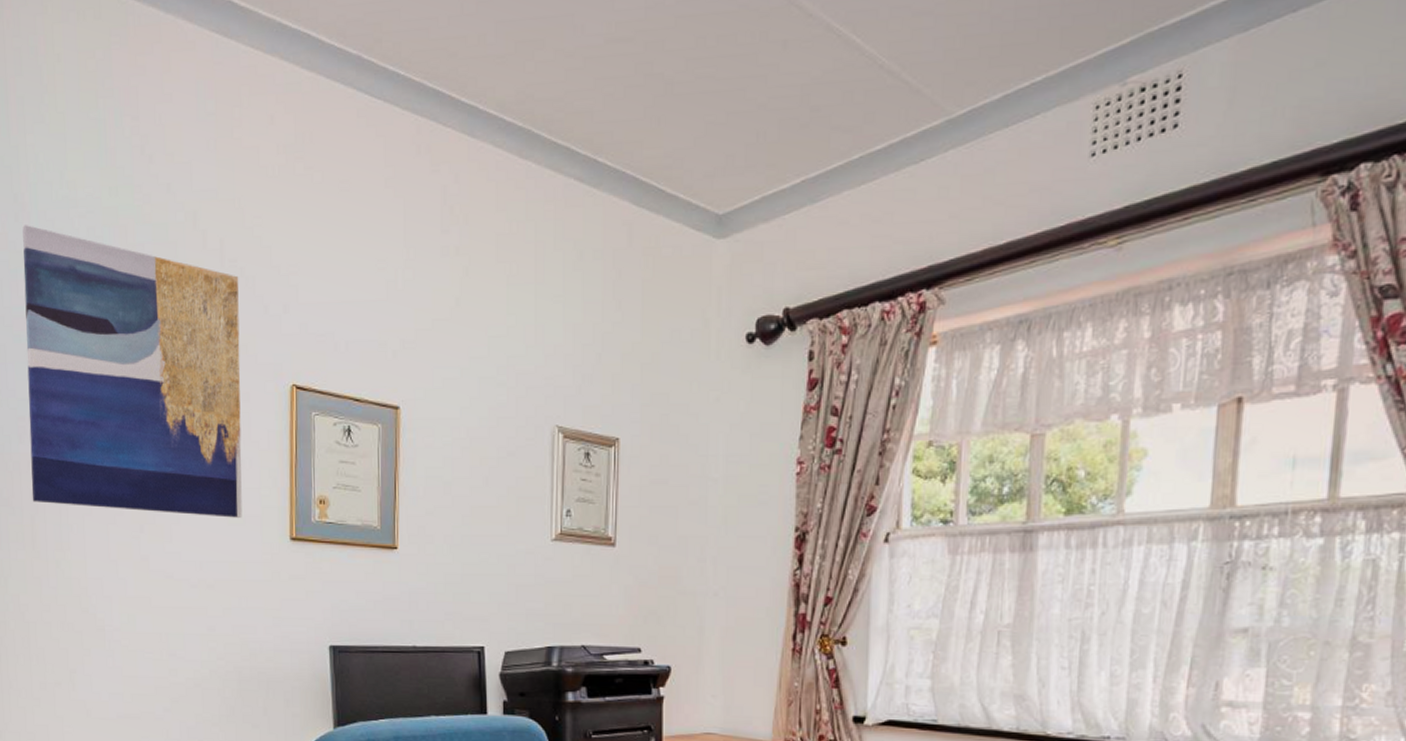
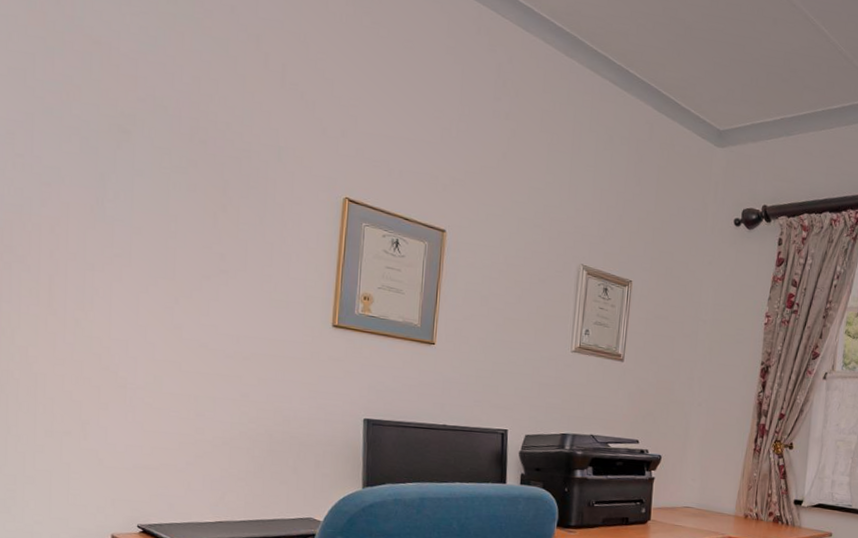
wall art: present [22,225,243,518] -> none [52,9,299,303]

